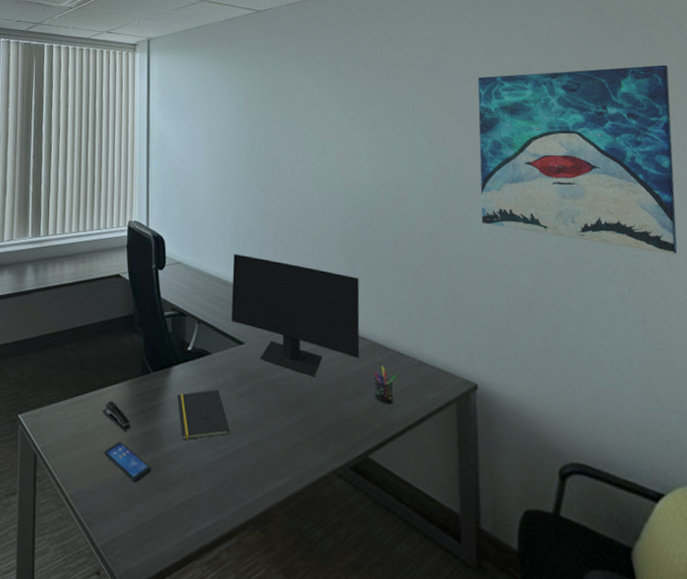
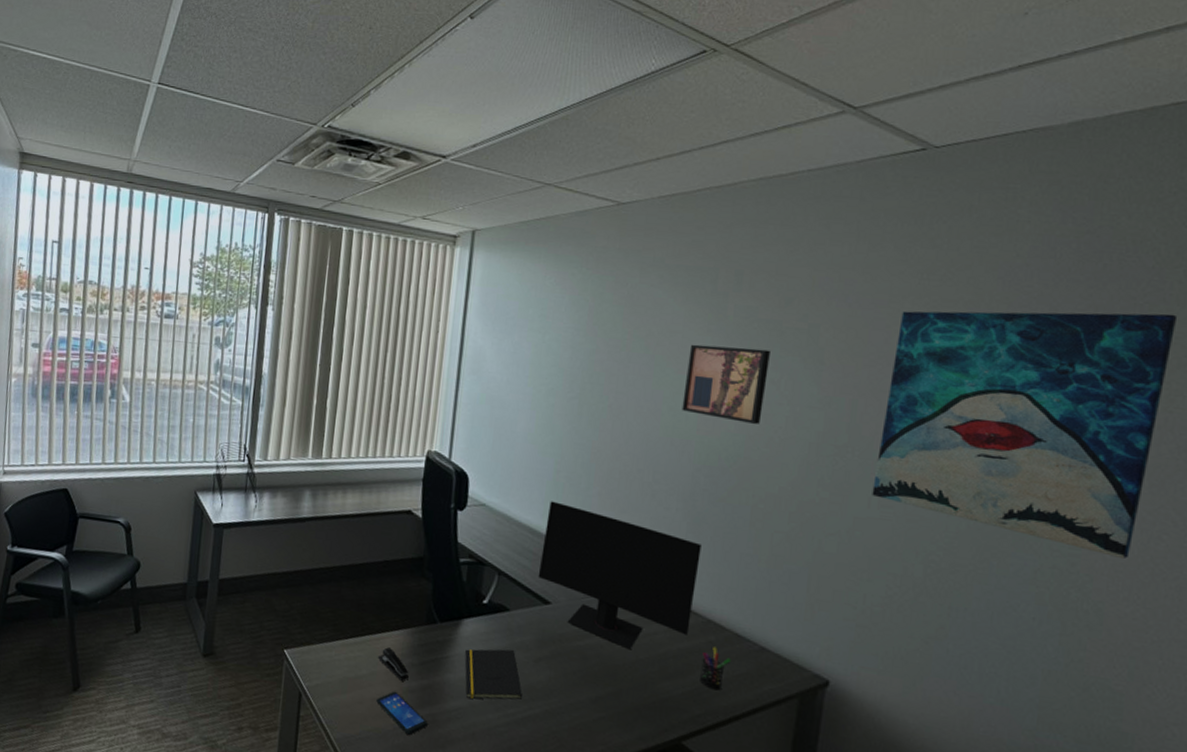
wall art: none [326,114,389,174] -> present [681,344,770,424]

